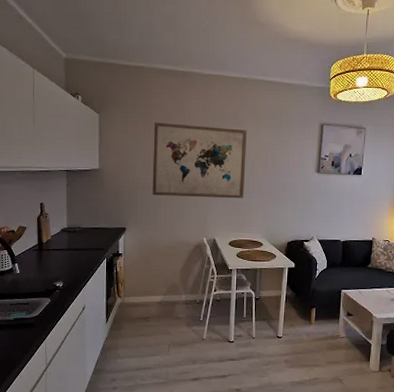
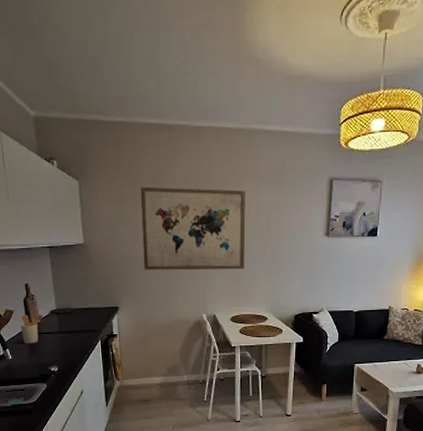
utensil holder: none [31,231,54,260] -> present [20,314,44,344]

